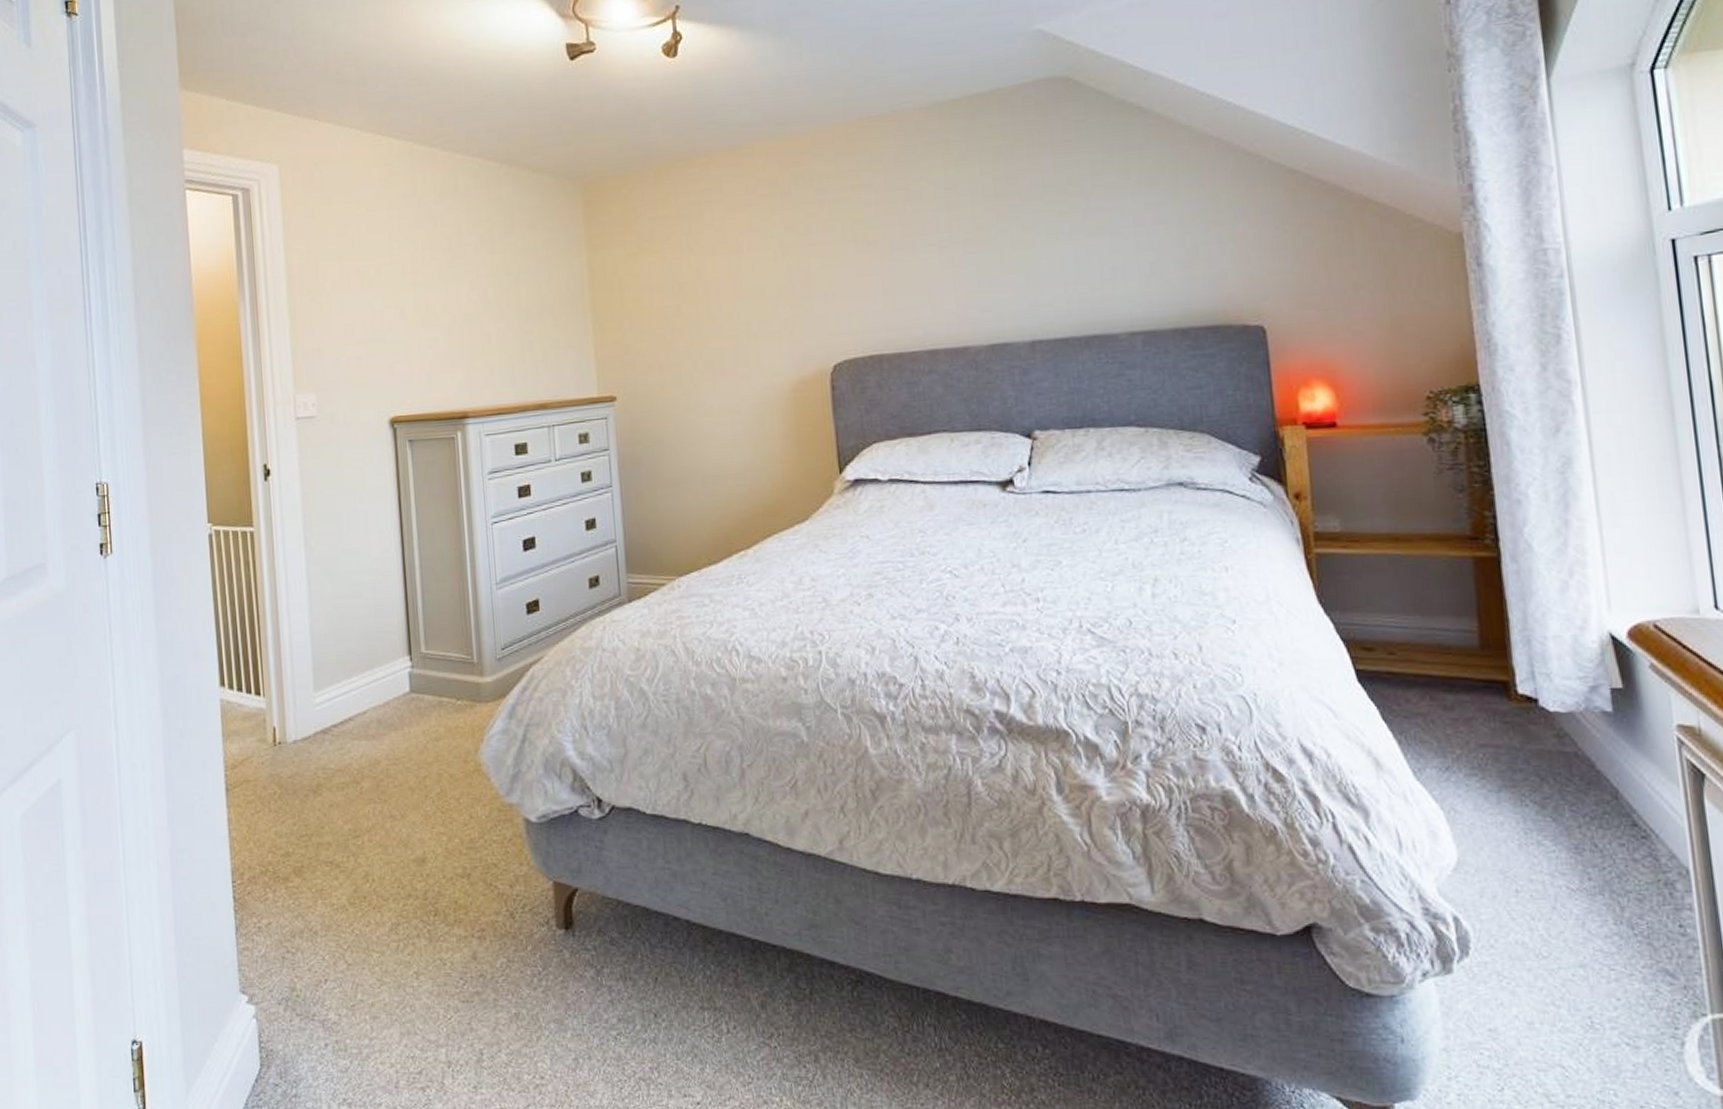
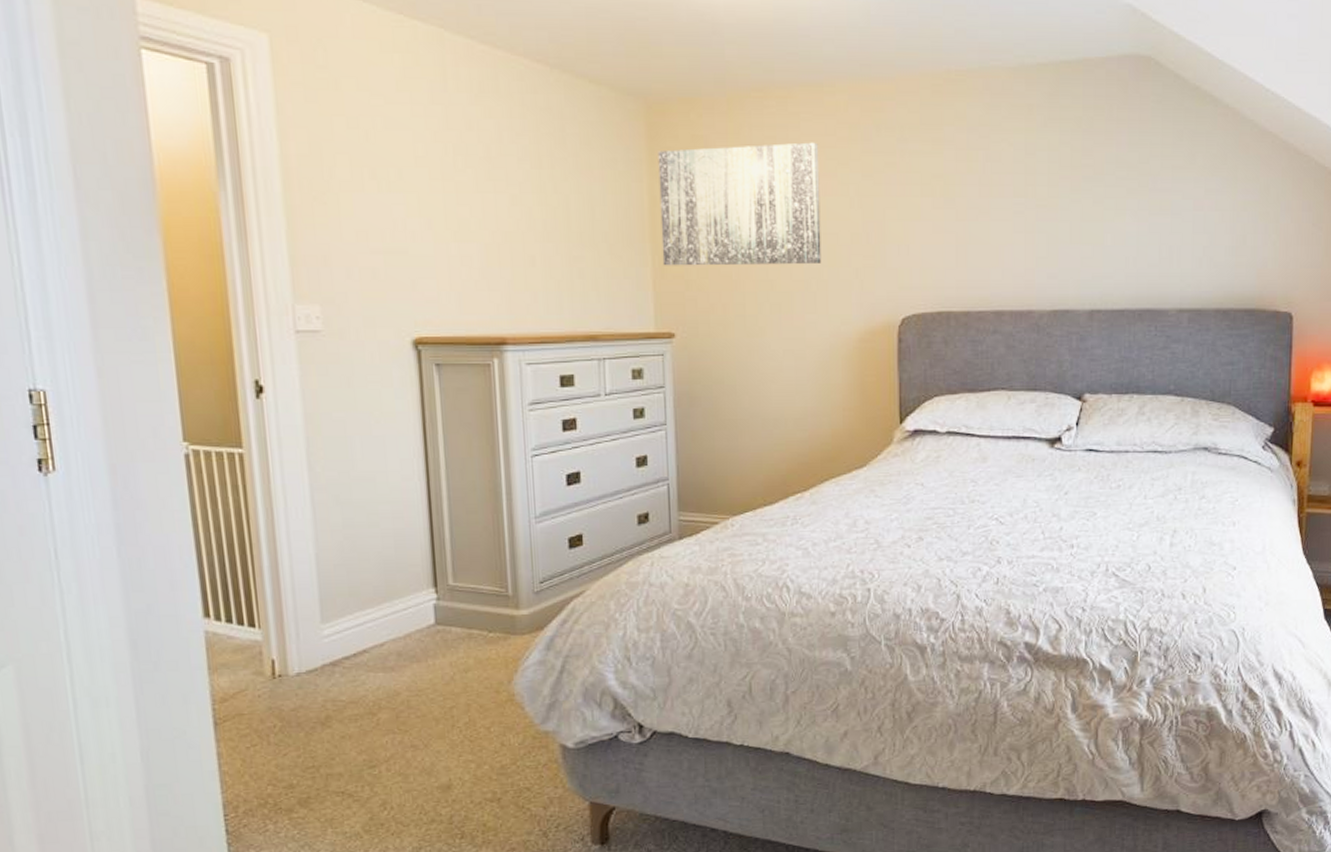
wall art: none [594,202,751,333] -> present [658,142,822,266]

